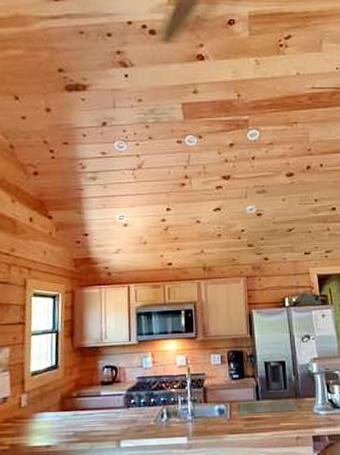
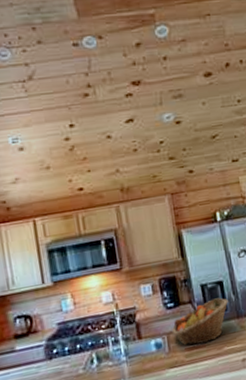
fruit basket: none [235,376,288,416] -> present [172,297,228,346]

